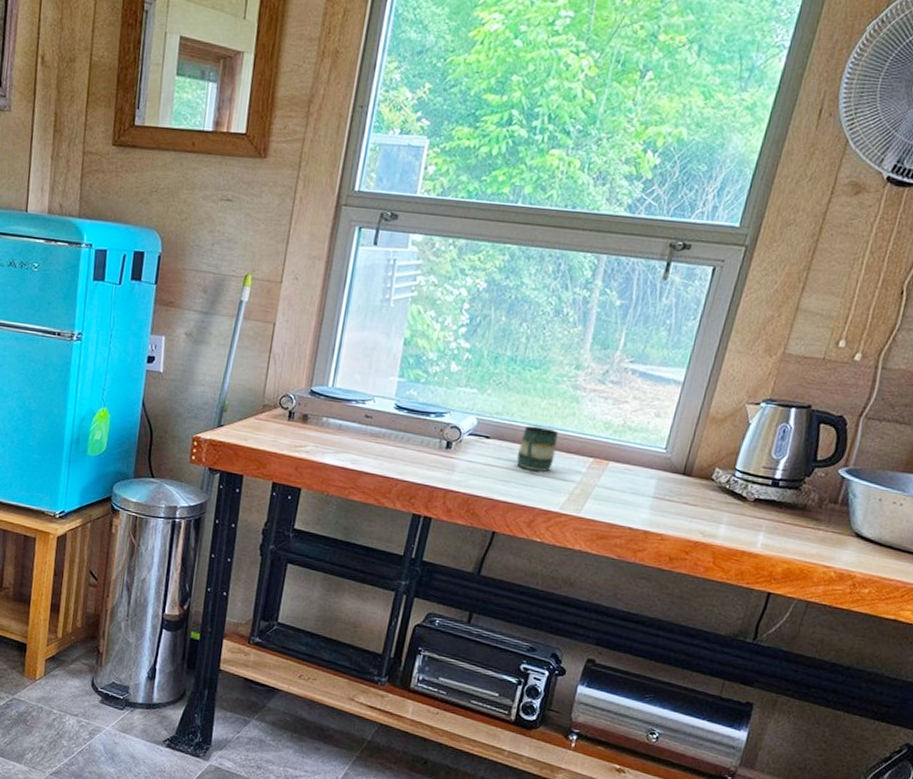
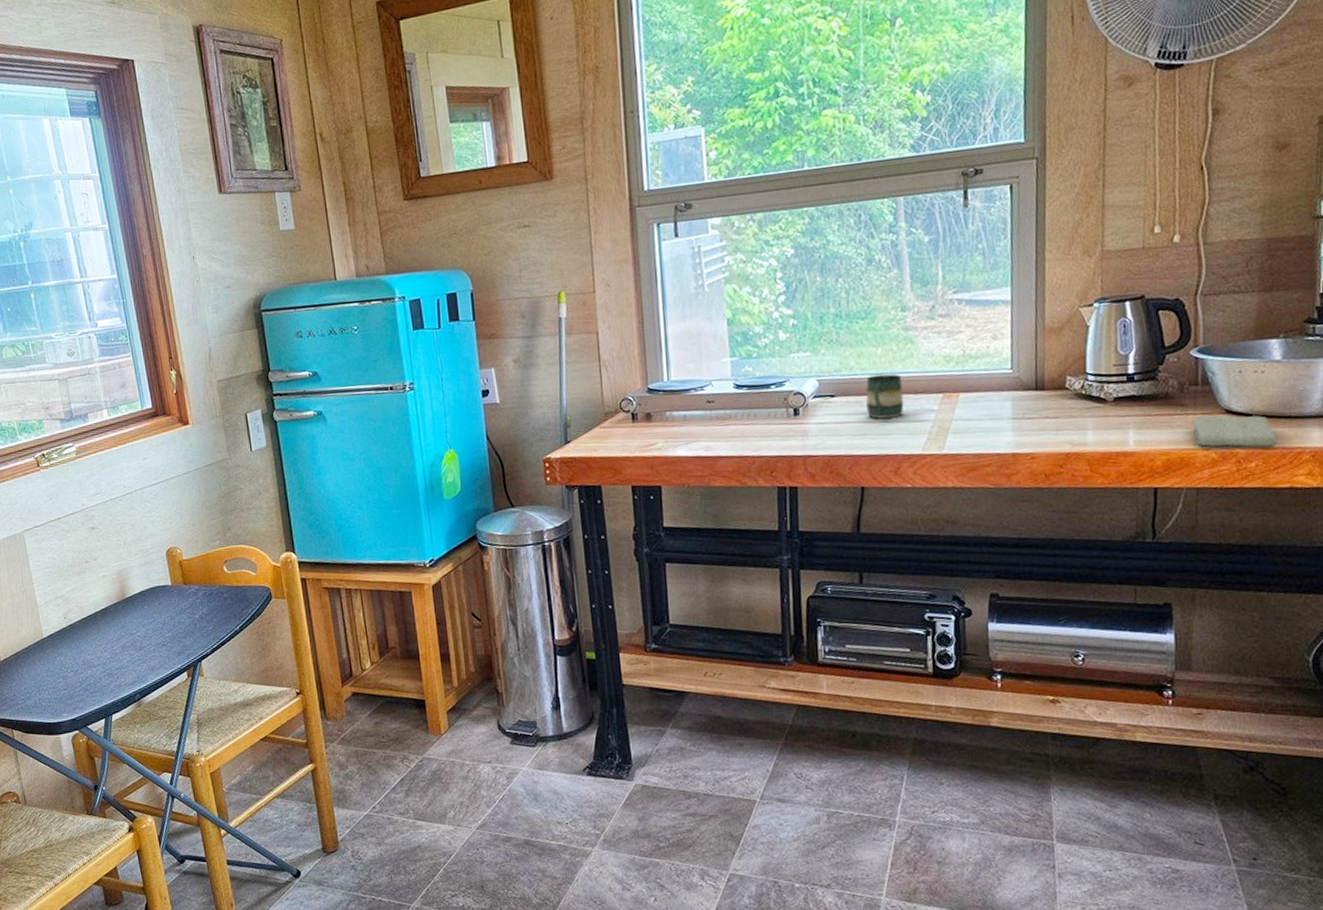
washcloth: none [819,533,896,578] -> present [1192,415,1278,448]

